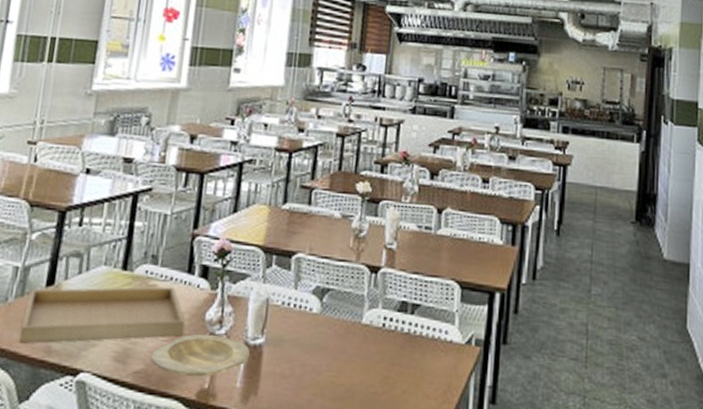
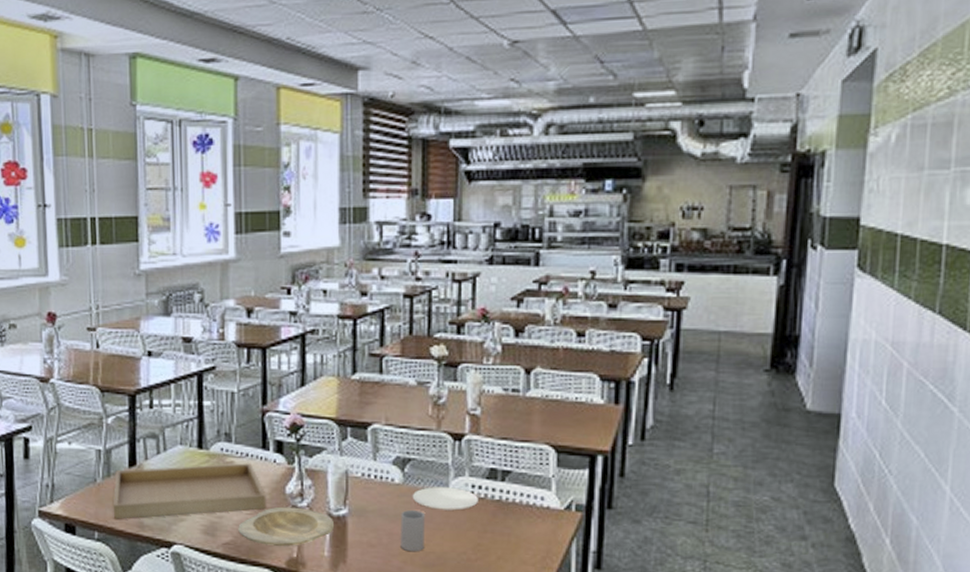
cup: none [312,341,339,385] -> present [400,510,426,552]
plate: none [327,317,389,342] -> present [412,487,478,511]

